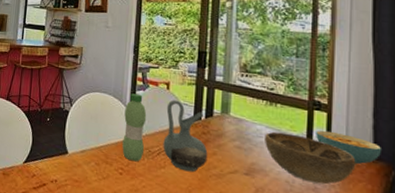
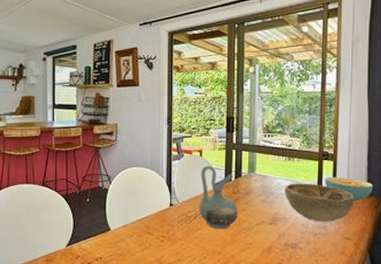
water bottle: present [122,93,147,162] -> none [162,164,183,228]

